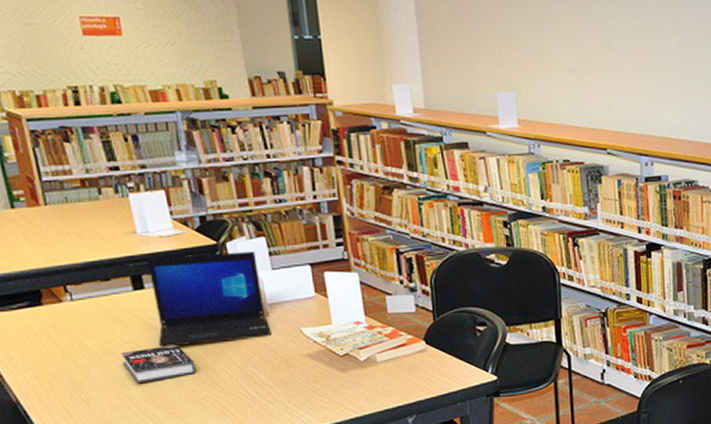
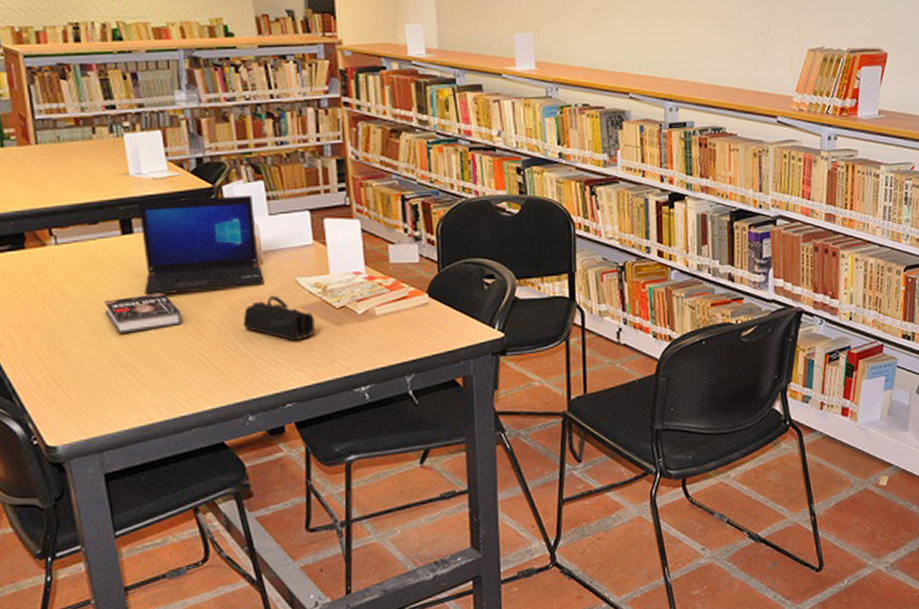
pencil case: none [253,345,322,387] -> present [243,295,316,341]

